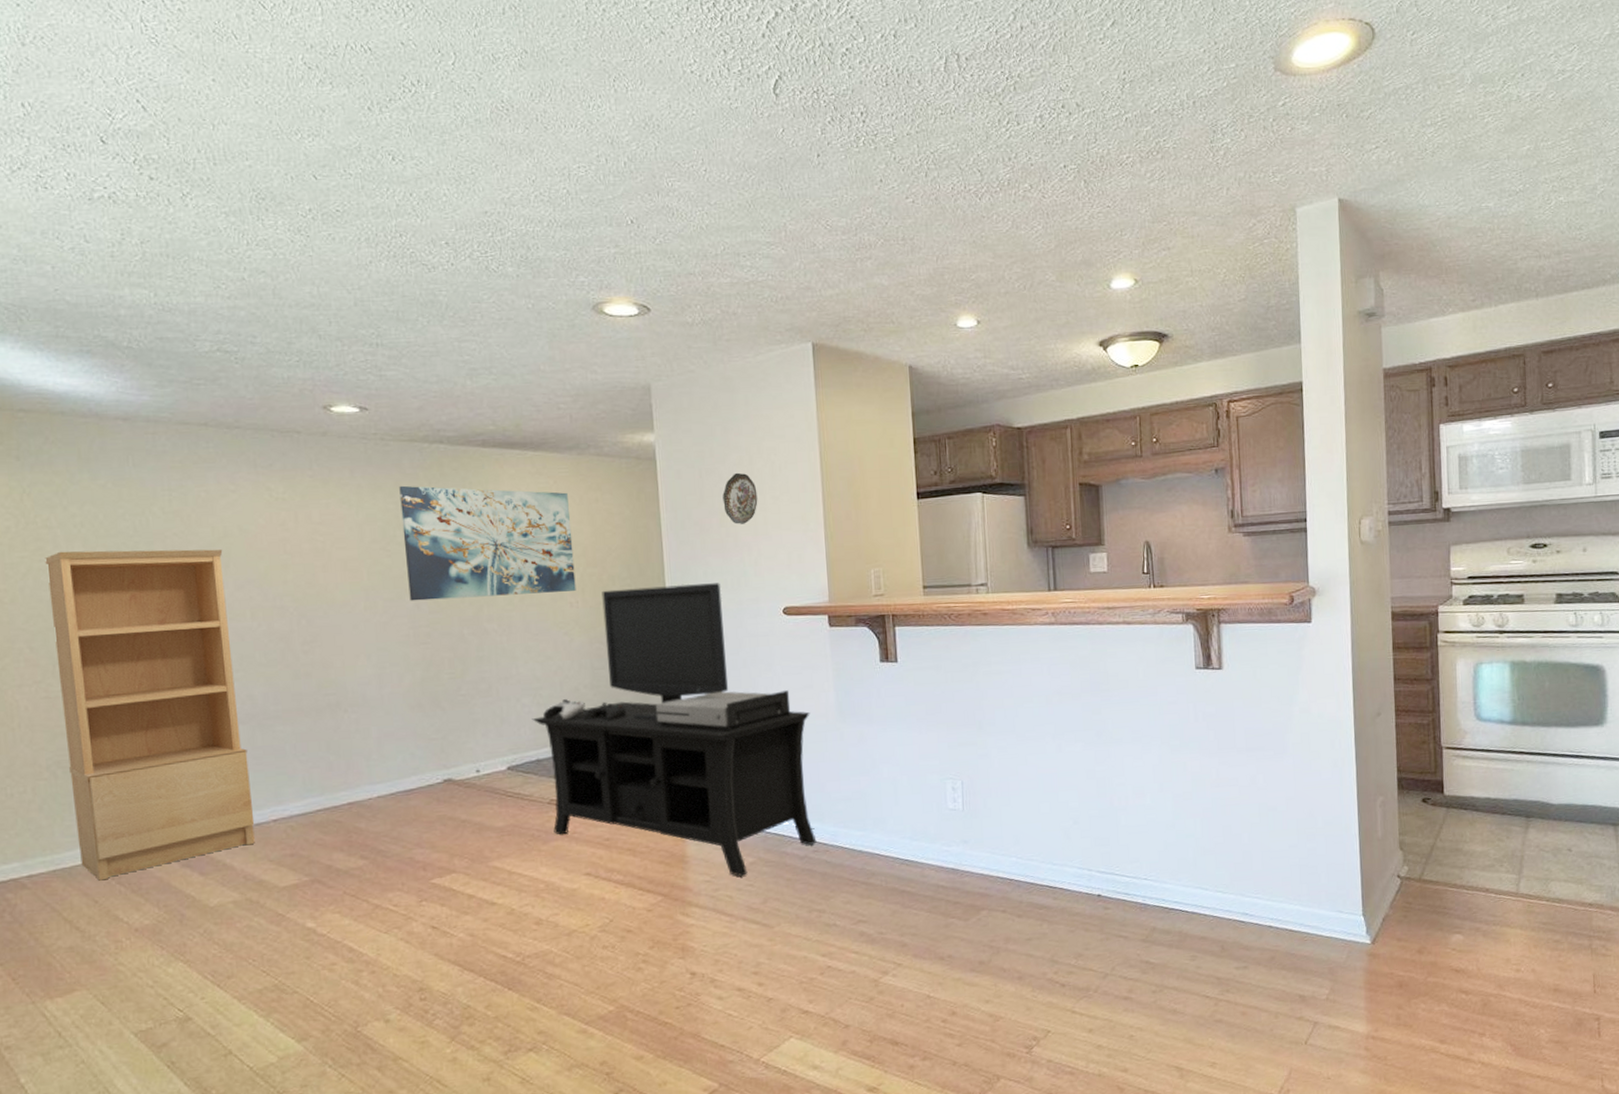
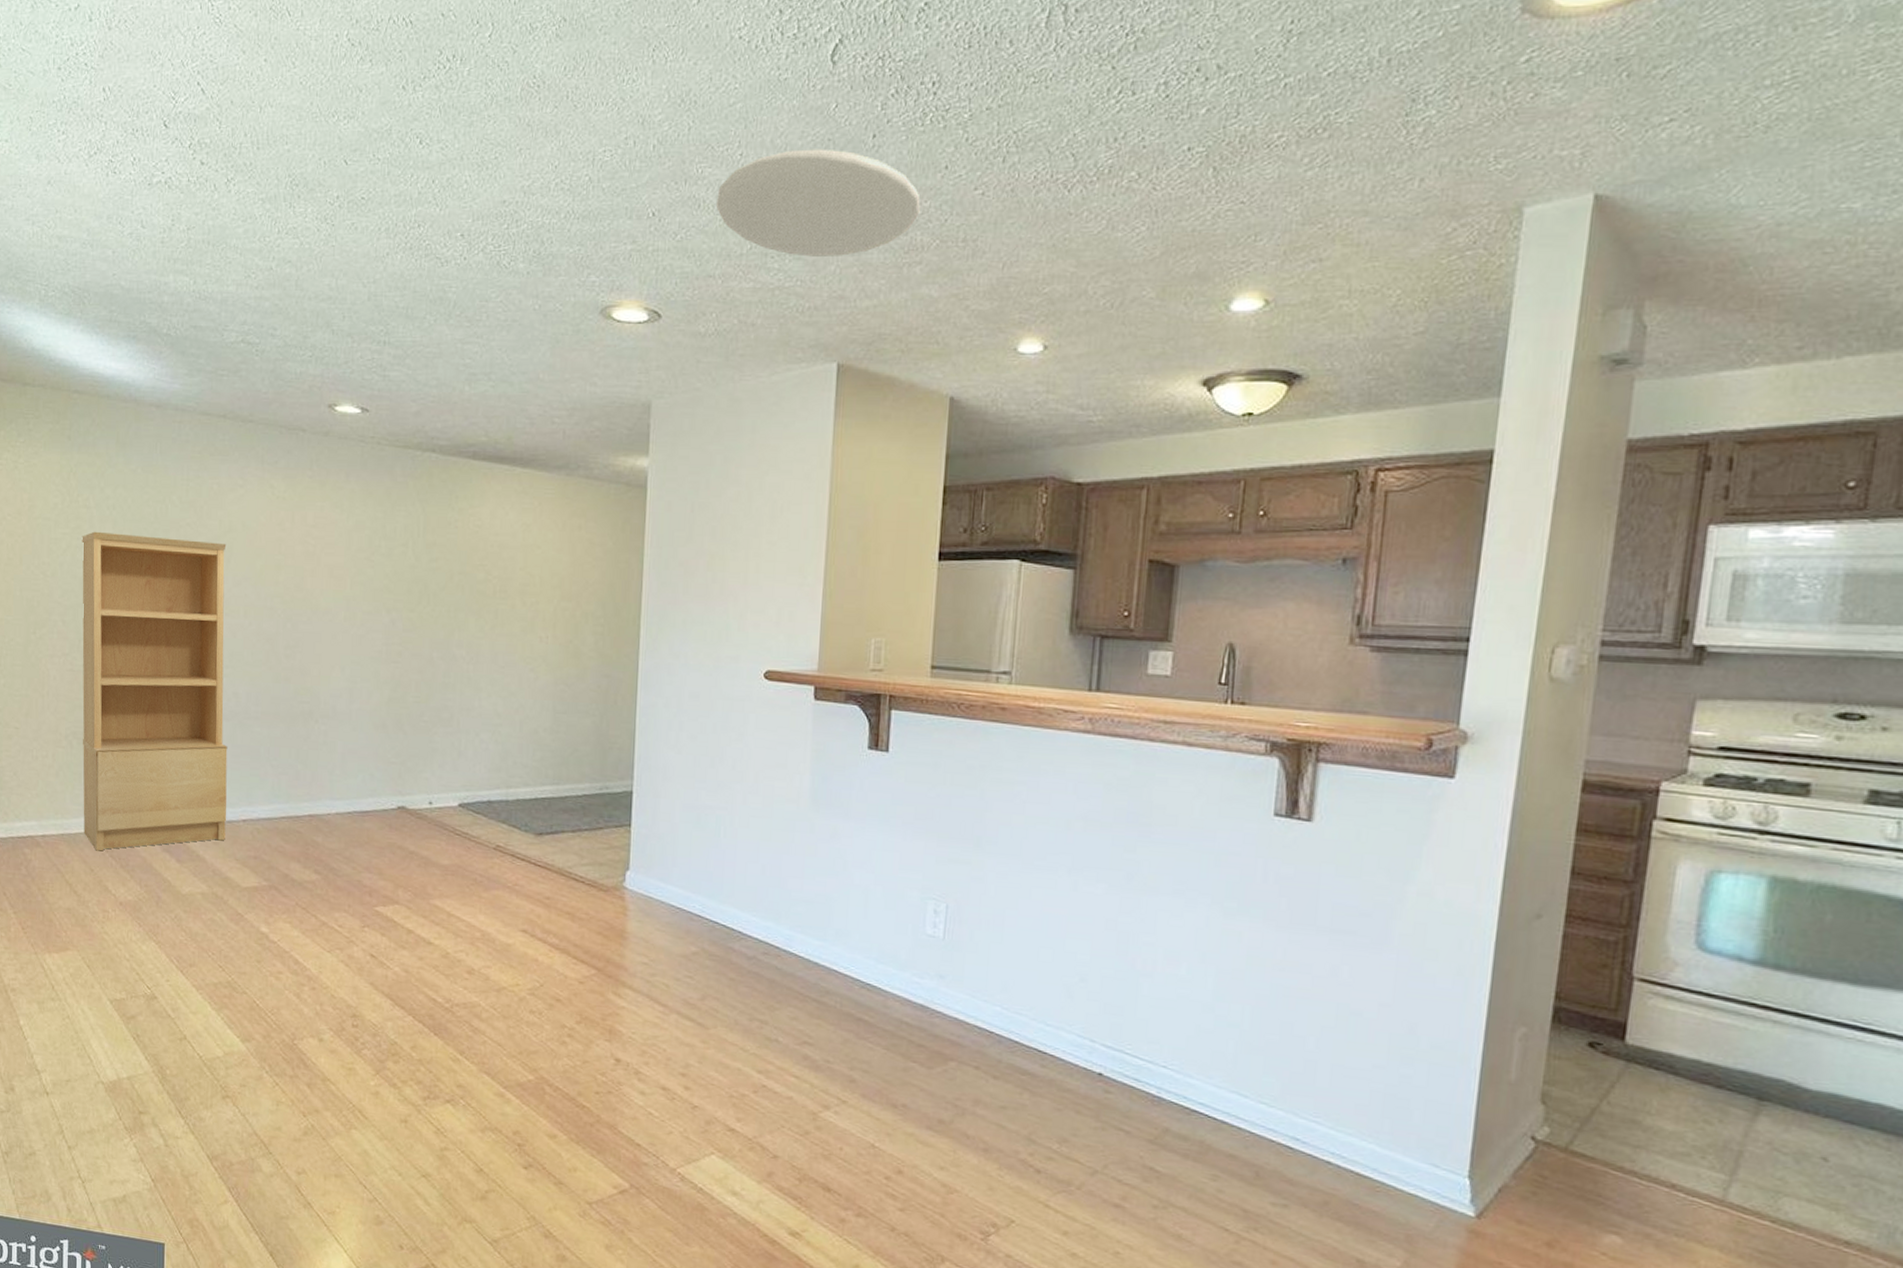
wall art: present [399,485,576,601] -> none [386,494,551,625]
media console: present [532,583,817,876] -> none [488,627,780,965]
ceiling light: none [688,165,864,255] -> present [715,149,920,257]
decorative plate: present [723,472,758,524] -> none [713,510,753,570]

